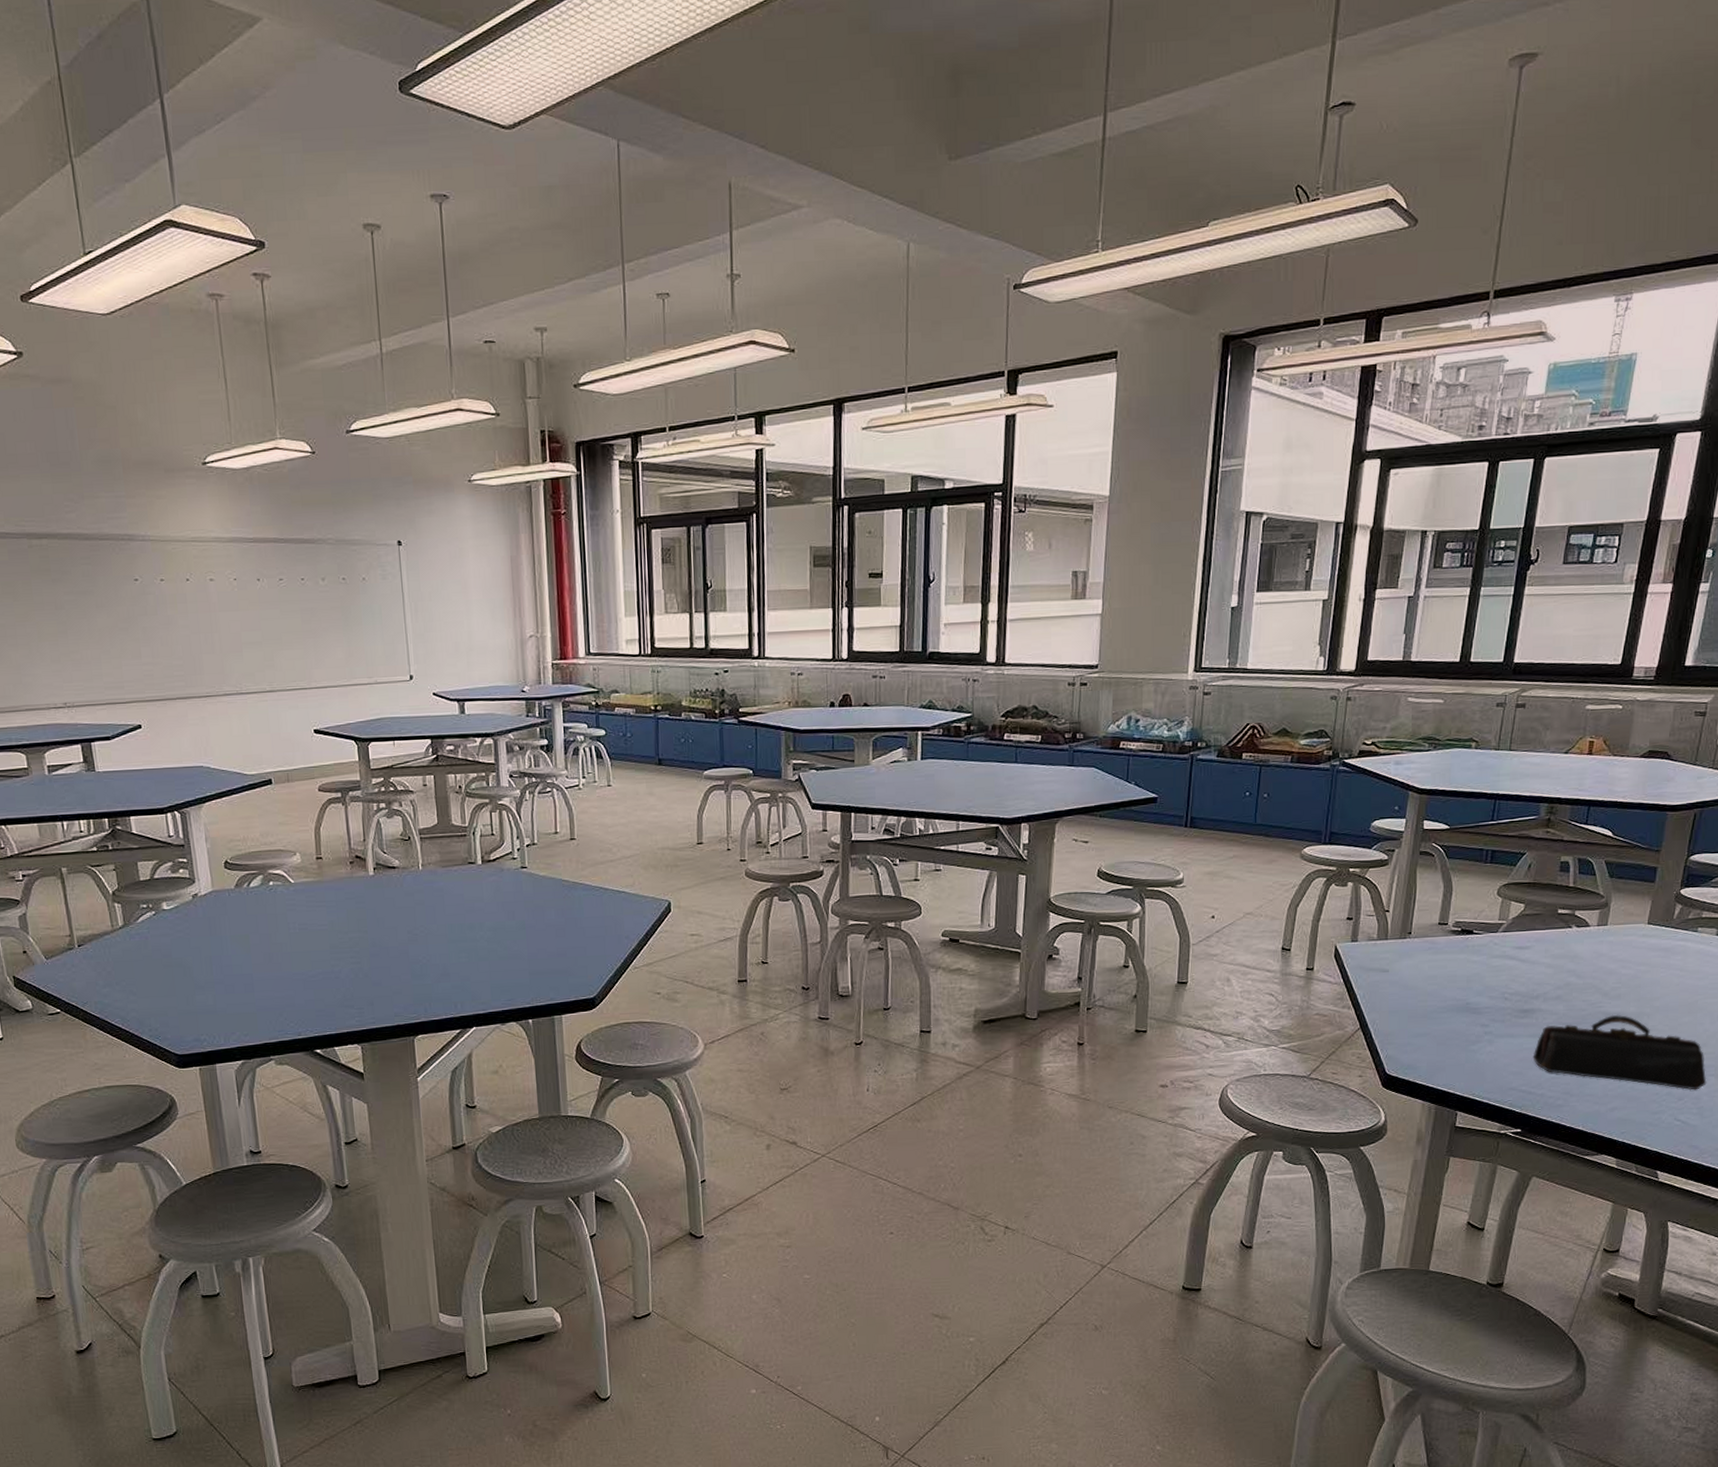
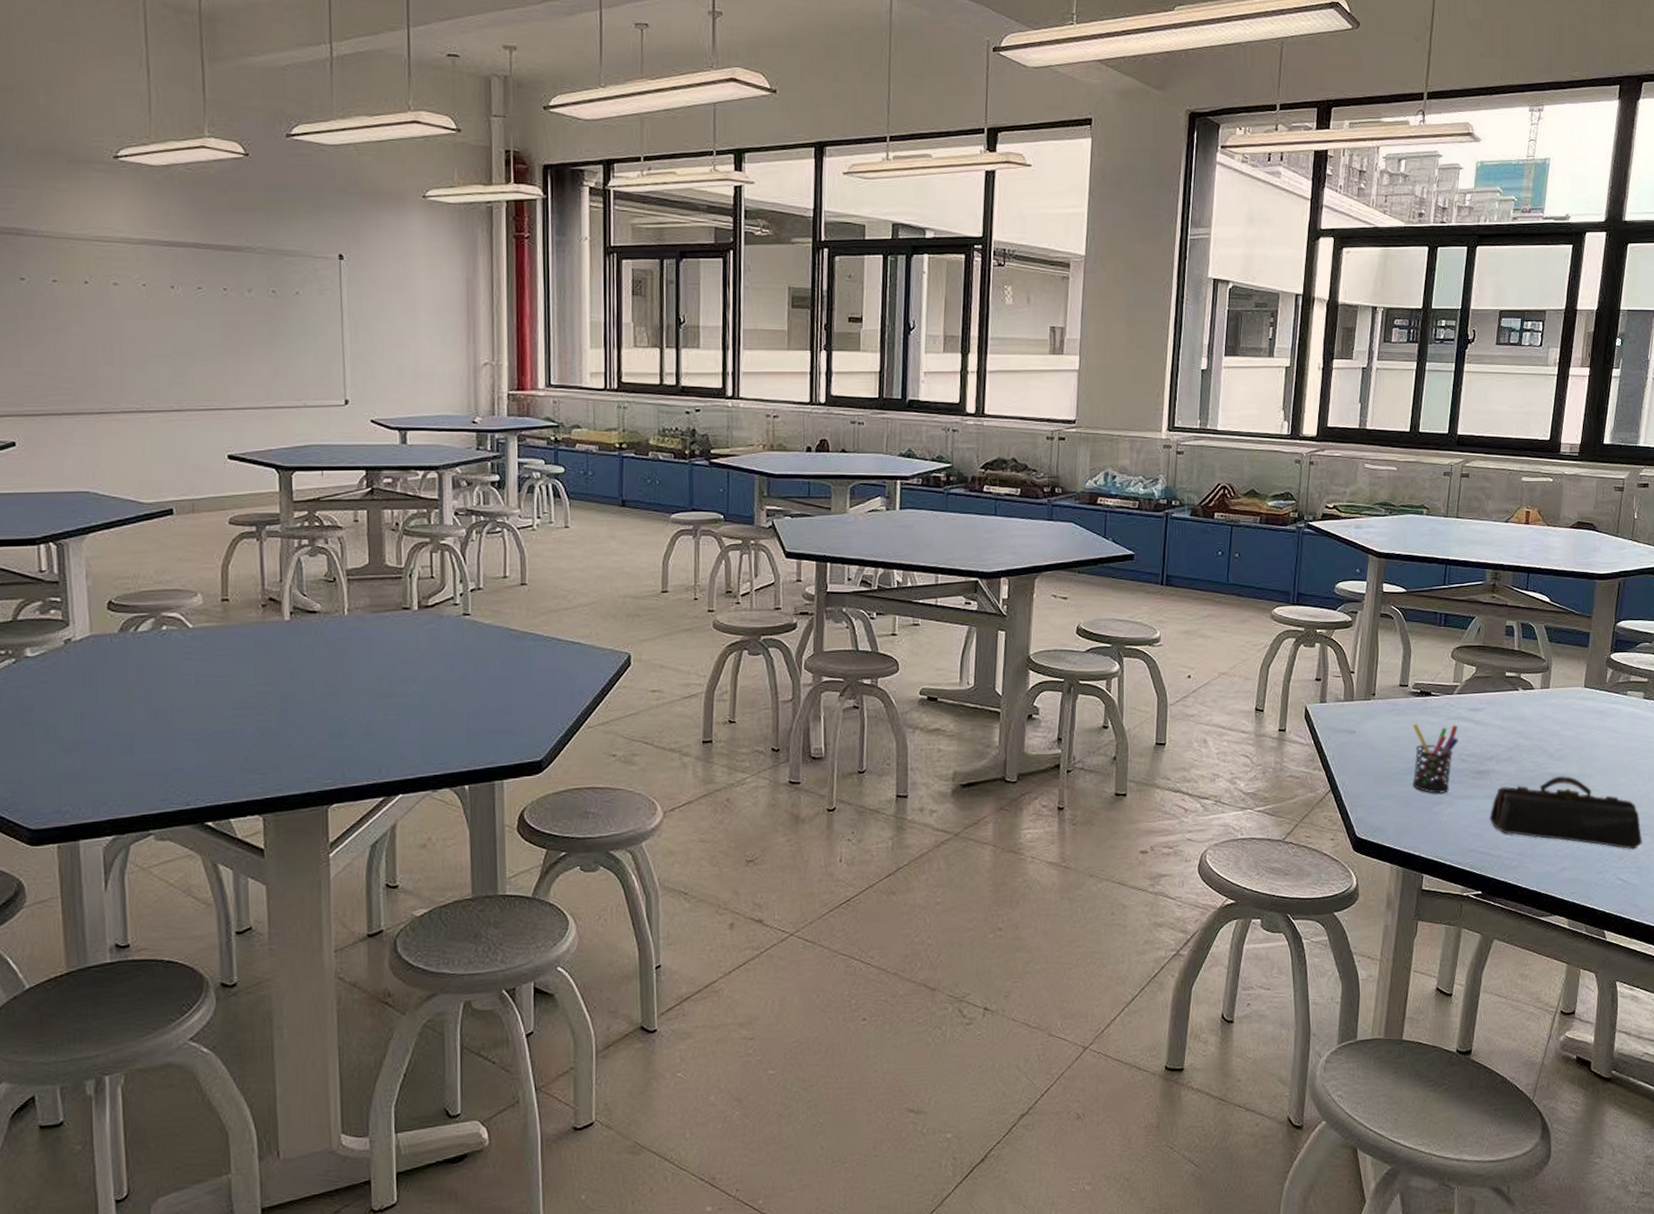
pen holder: none [1449,961,1502,1032] -> present [1412,723,1458,794]

